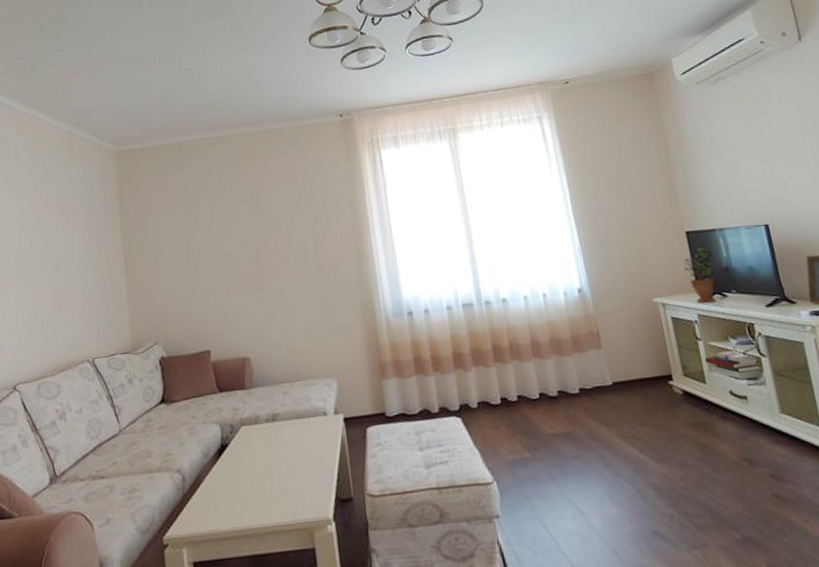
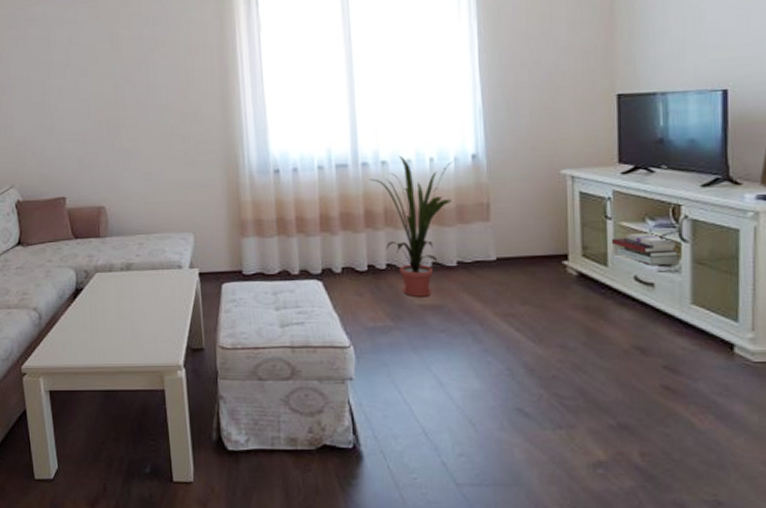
house plant: none [494,293,566,427] -> present [370,155,454,298]
potted plant: present [684,245,718,304] -> none [606,111,647,180]

